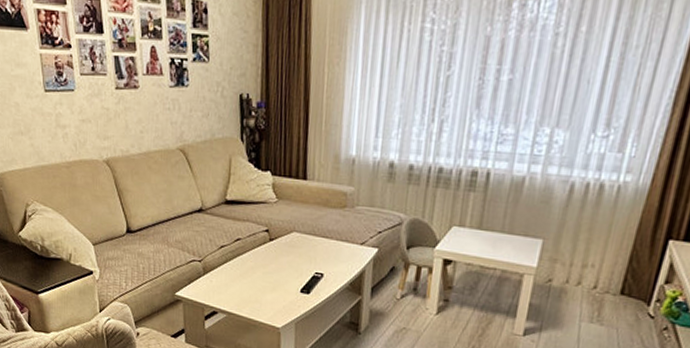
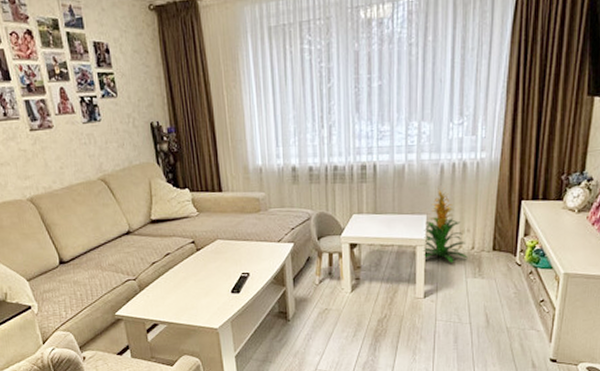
indoor plant: none [529,210,587,301] -> present [423,188,468,263]

